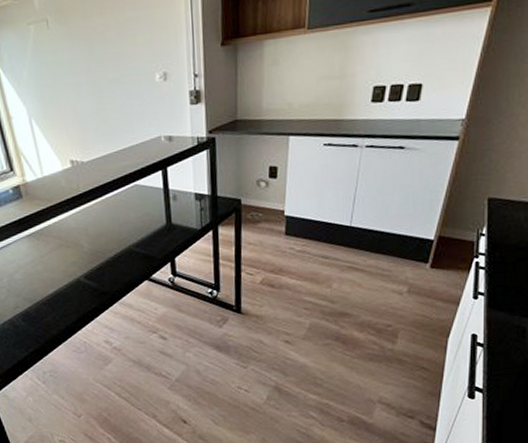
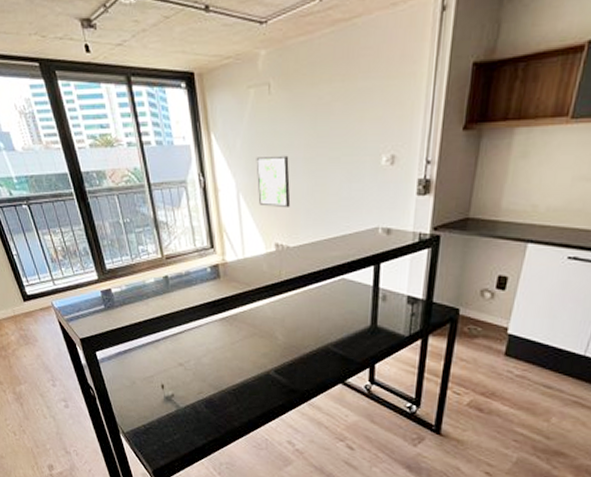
wall art: none [43,81,80,128] -> present [256,155,291,209]

